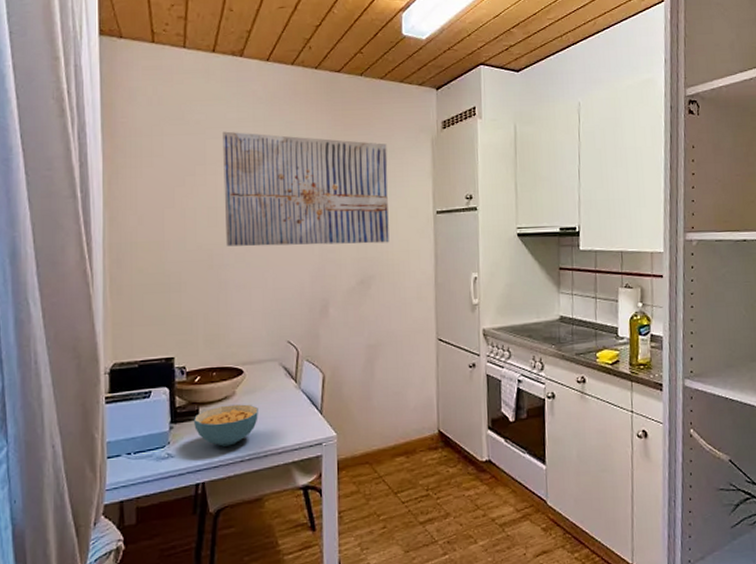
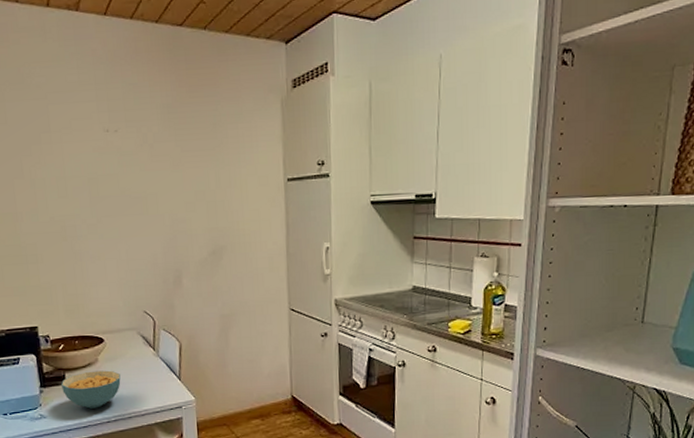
wall art: present [223,131,389,247] -> none [65,95,240,218]

